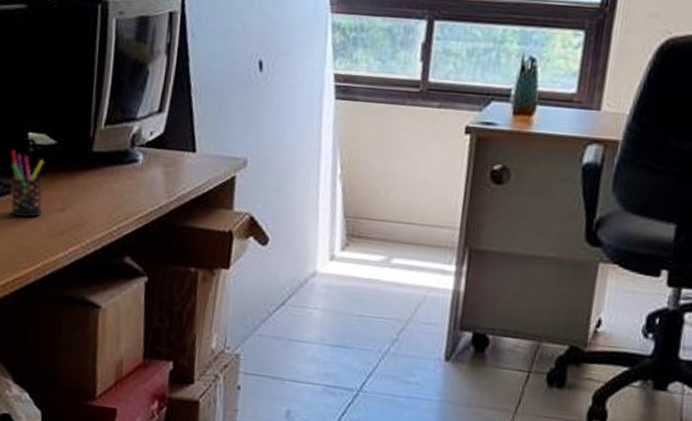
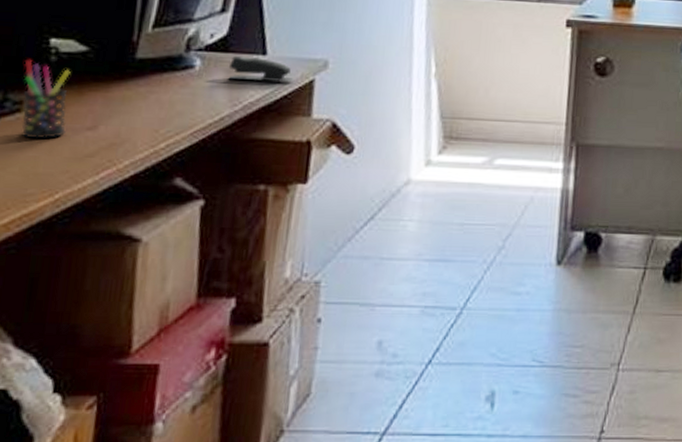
stapler: none [165,152,218,177] -> present [228,55,294,82]

